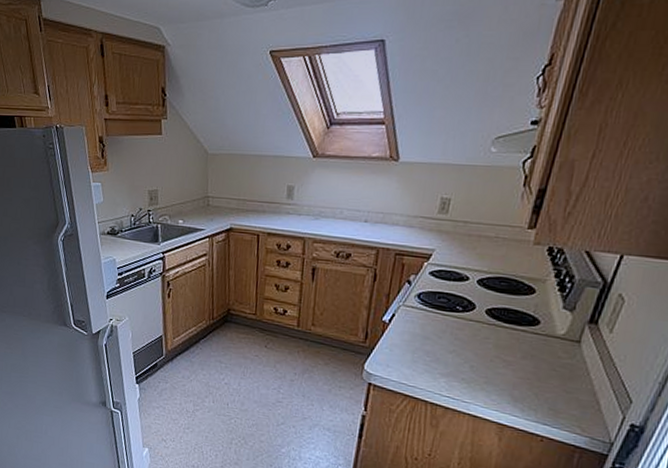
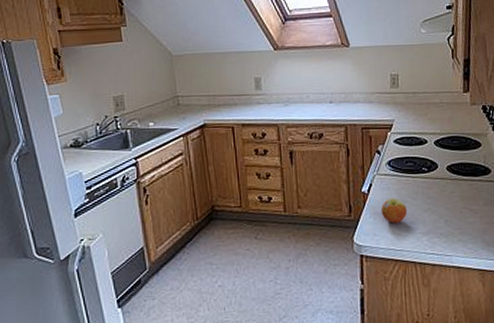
apple: none [399,332,430,359] -> present [380,198,408,223]

